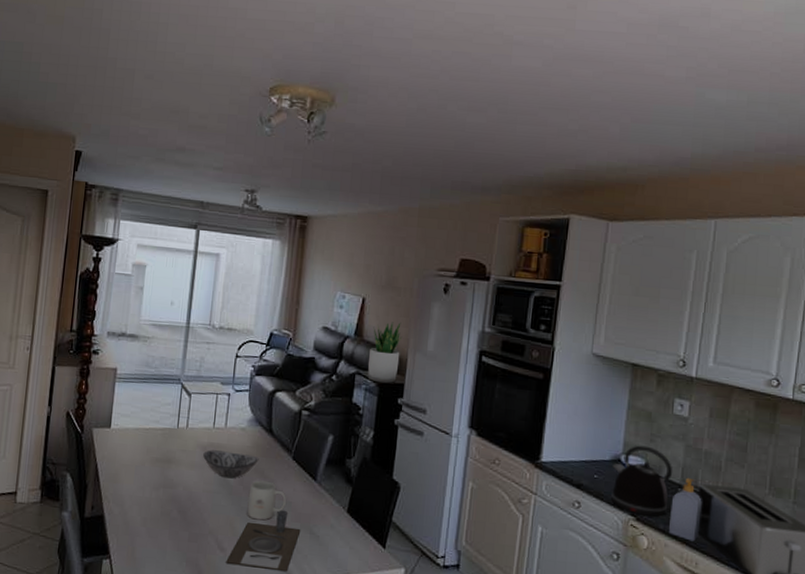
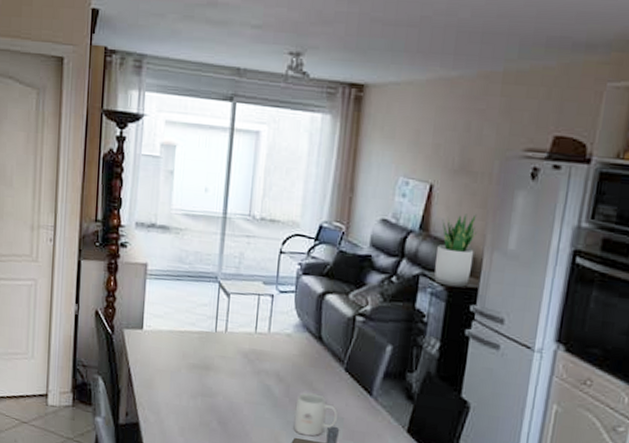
decorative bowl: present [203,450,259,478] -> none [244,357,307,389]

